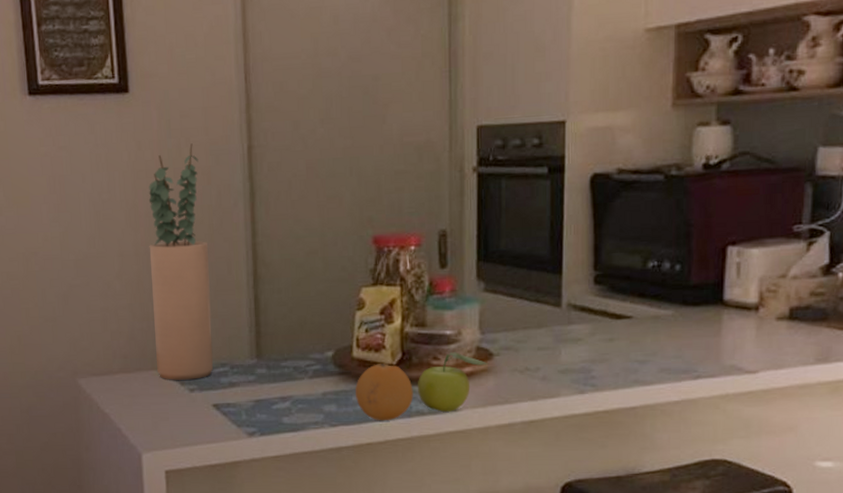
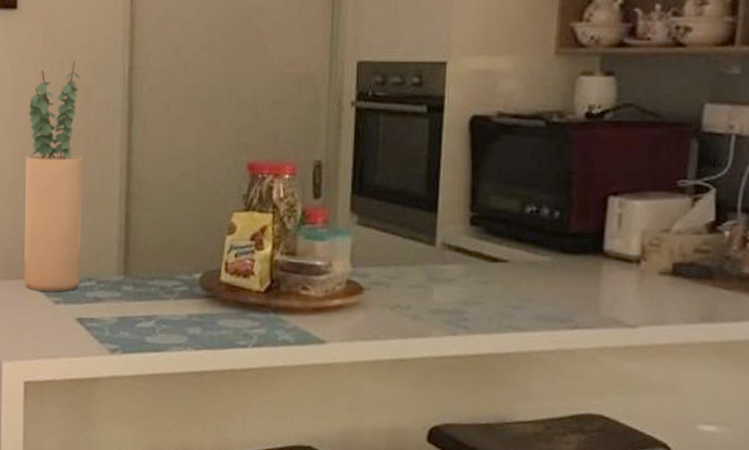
fruit: present [355,363,413,420] -> none [220,289,280,348]
fruit: present [417,352,490,412] -> none [284,283,360,344]

